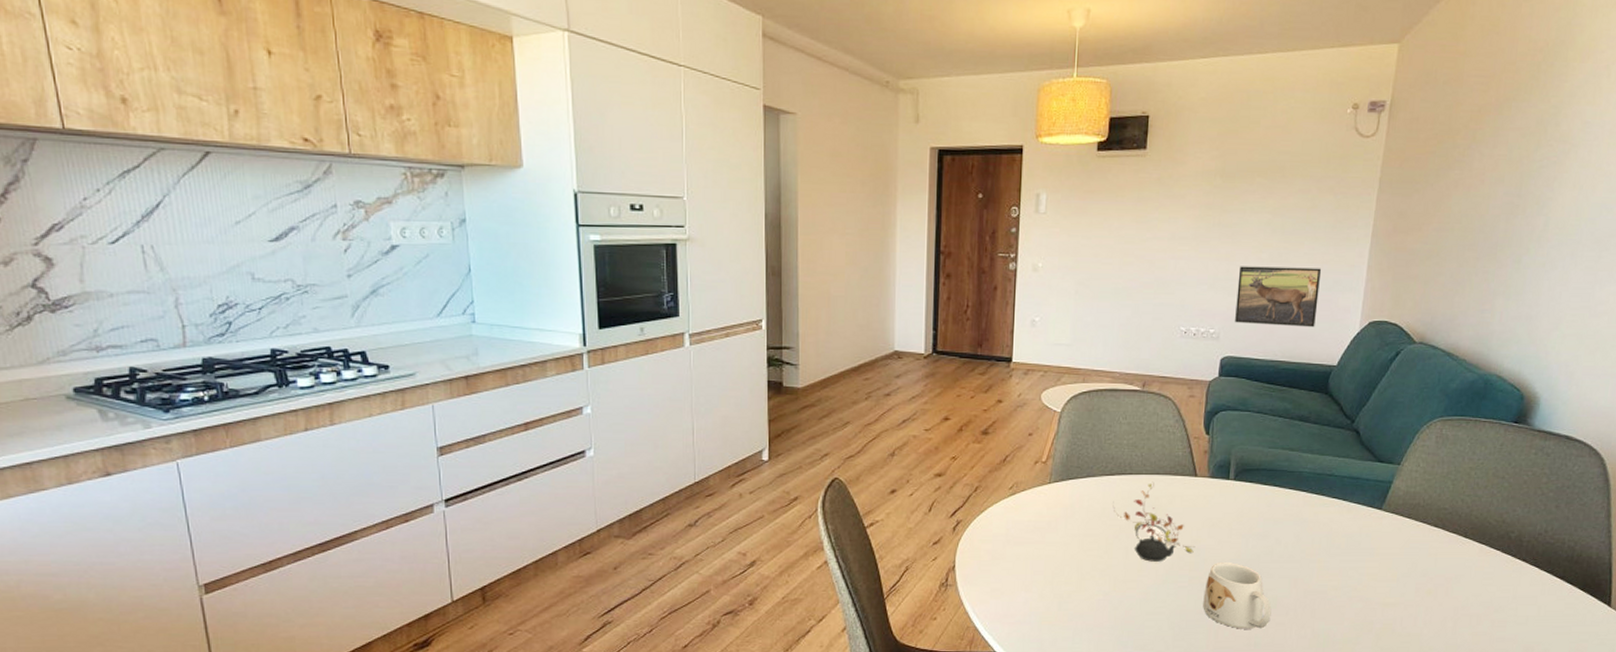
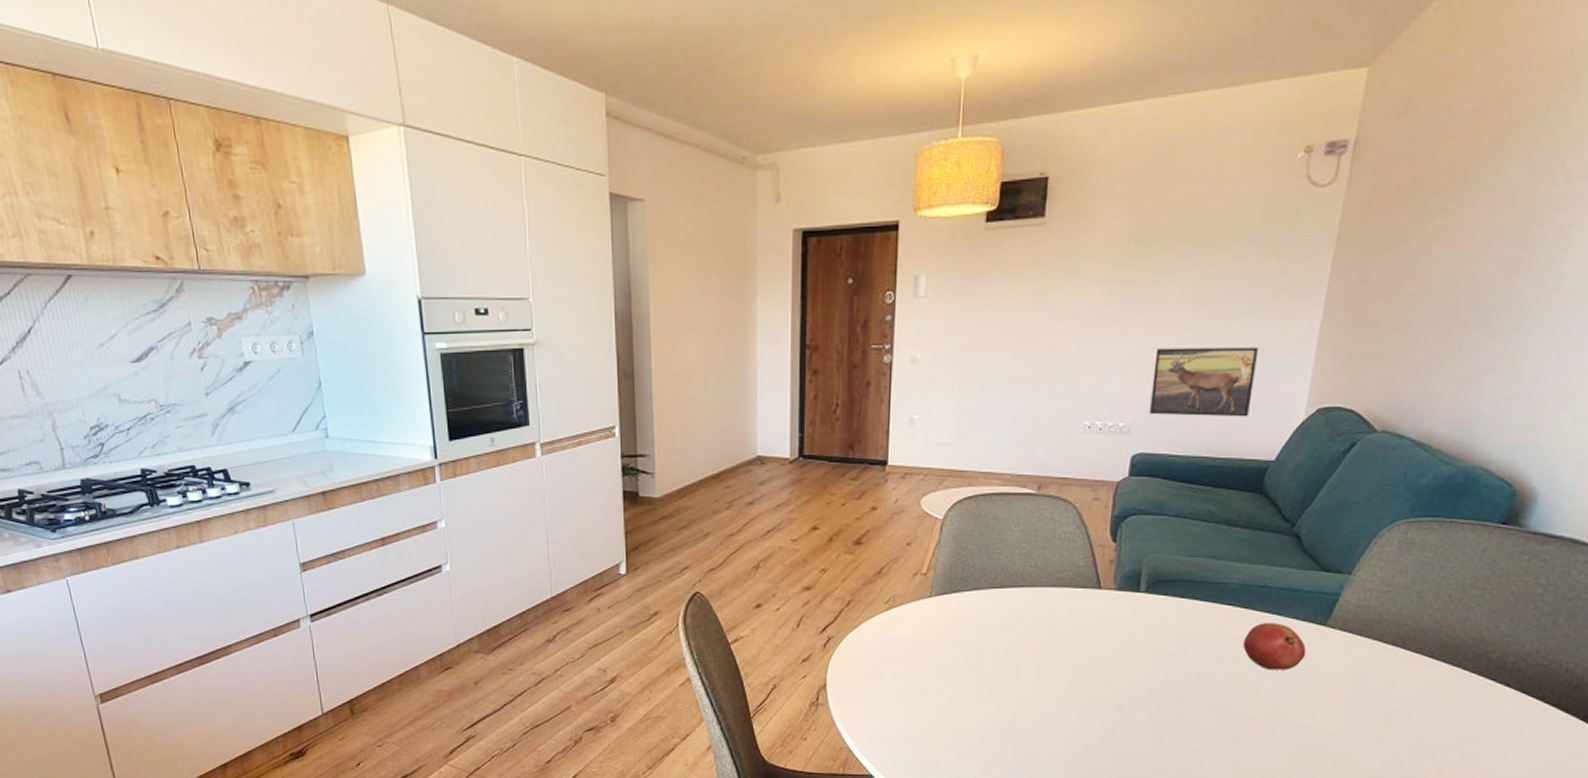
teapot: present [1113,483,1195,562] -> none [1002,596,1098,682]
mug: present [1203,562,1272,629] -> none [1106,684,1188,757]
fruit: none [1315,507,1367,549] -> present [1242,623,1307,670]

